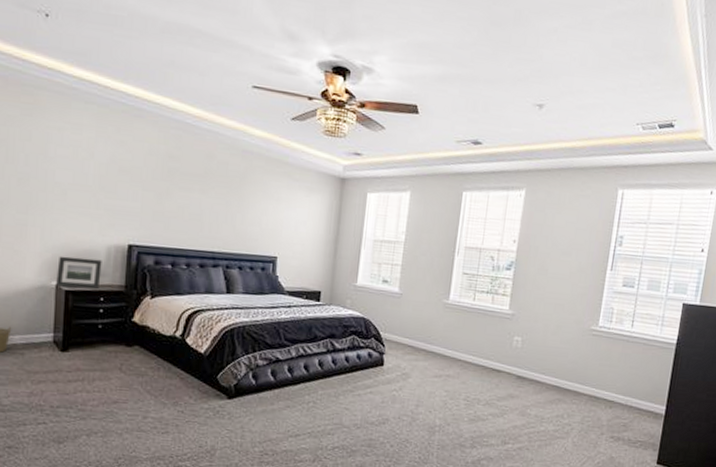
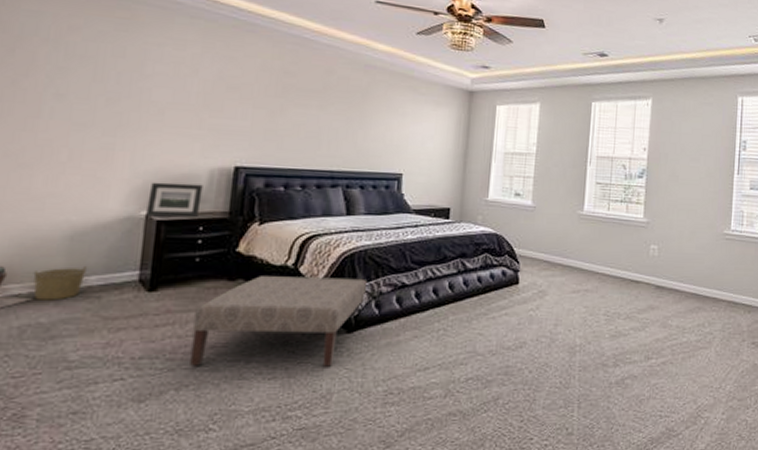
ottoman: none [98,344,246,427] -> present [190,276,368,367]

